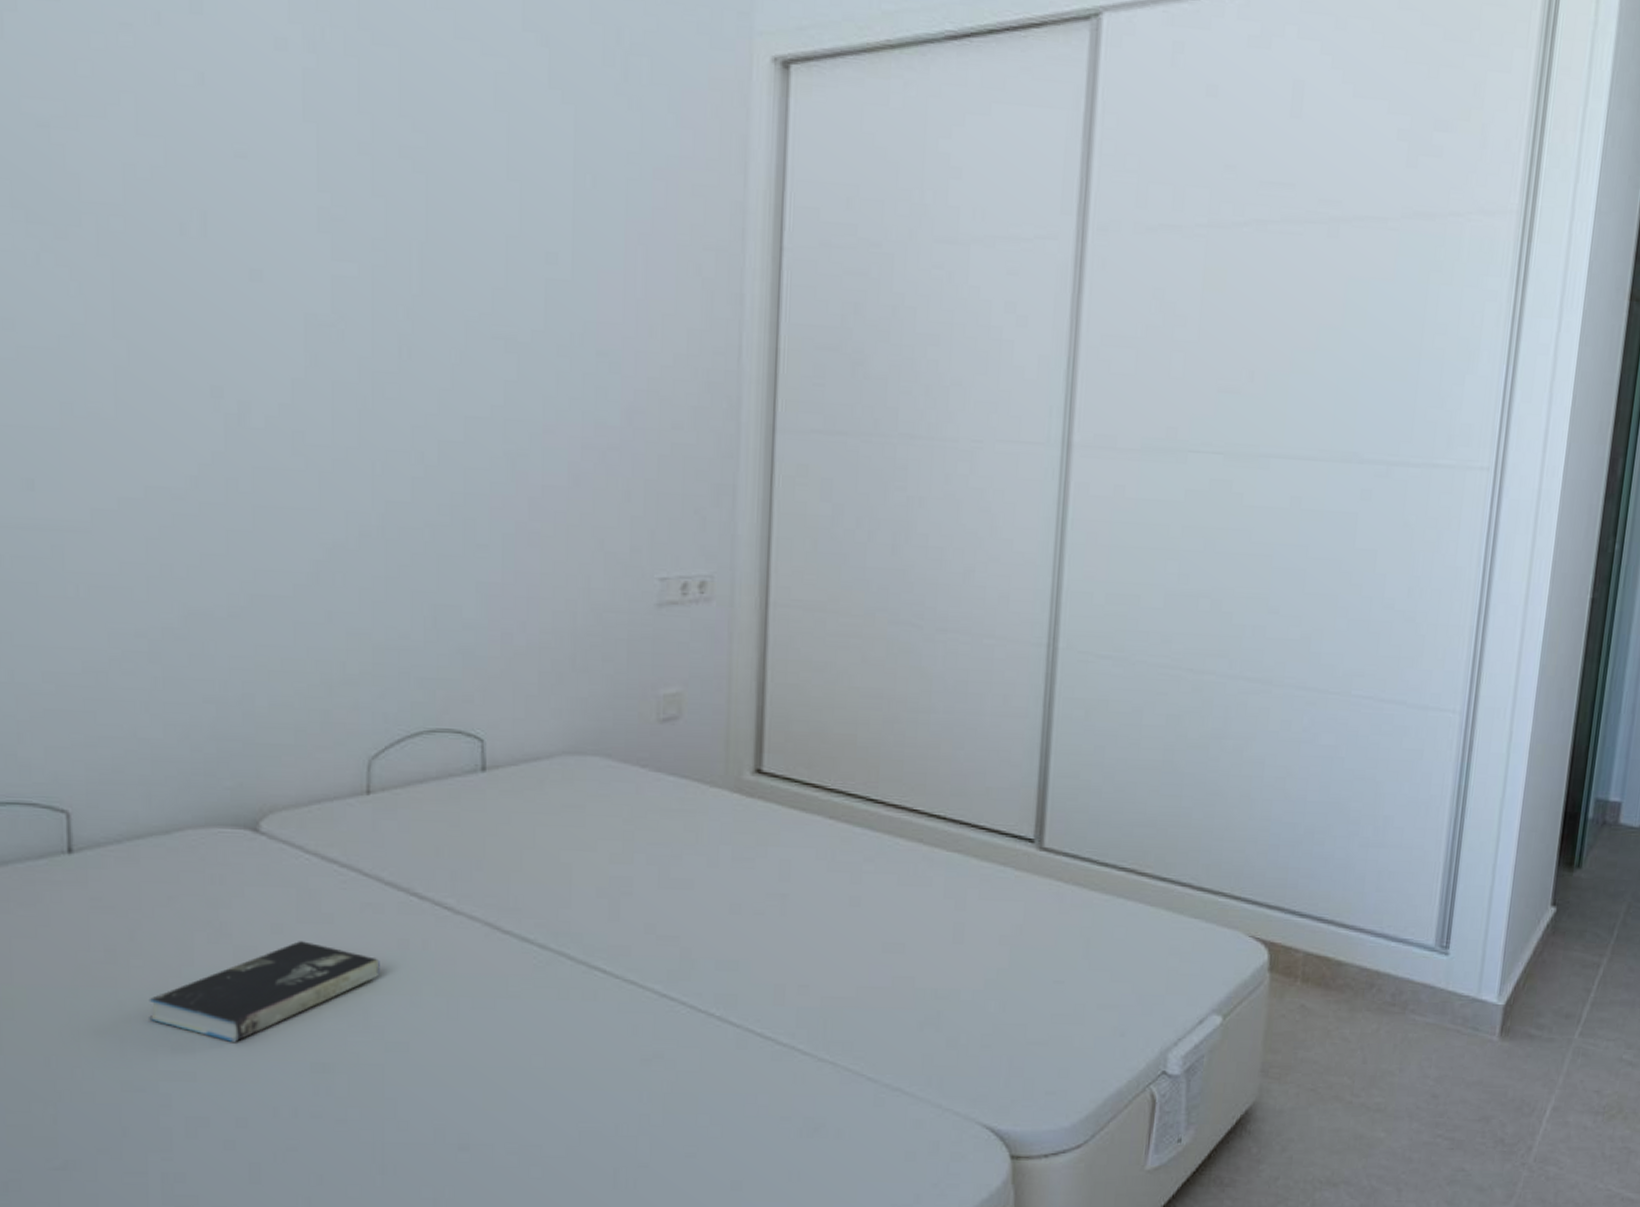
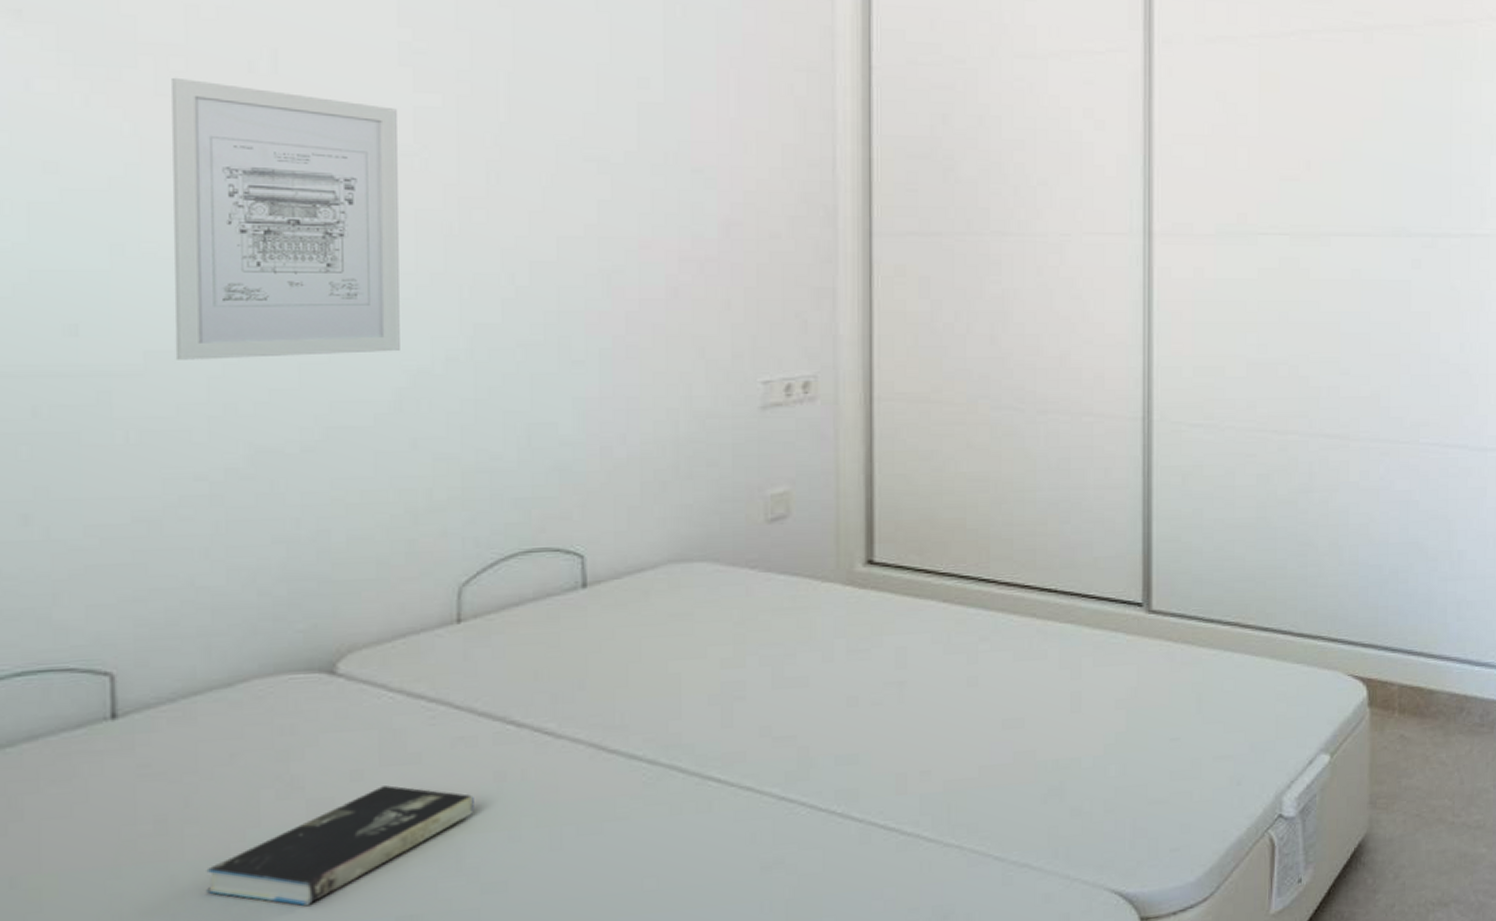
wall art: none [112,237,317,525] -> present [172,77,400,360]

